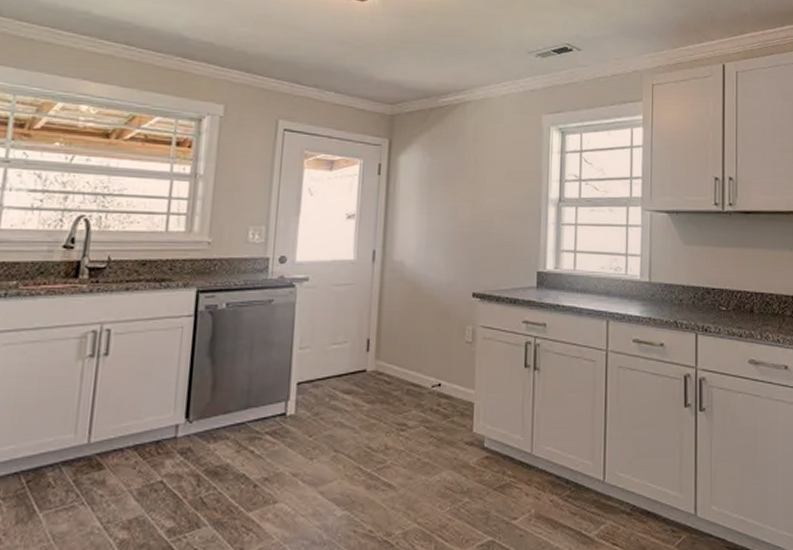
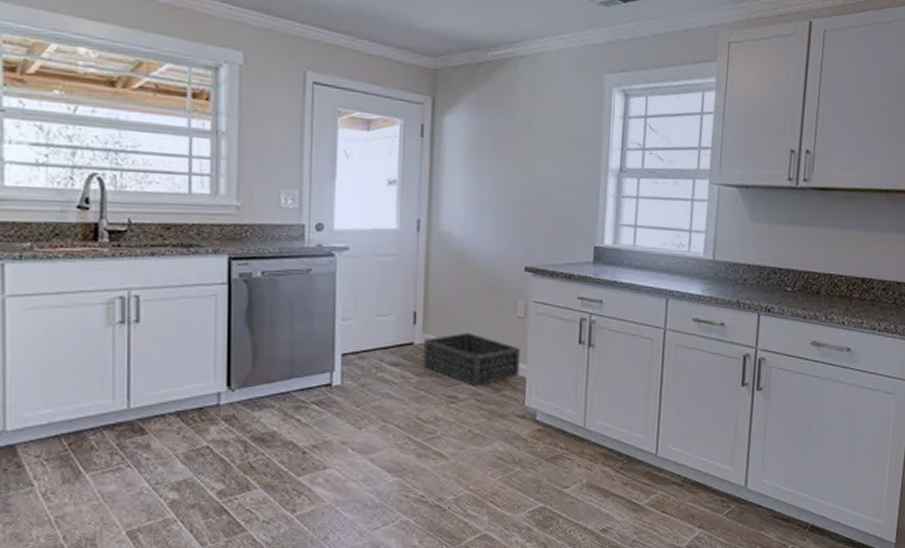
basket: none [374,358,468,413] -> present [422,332,520,386]

